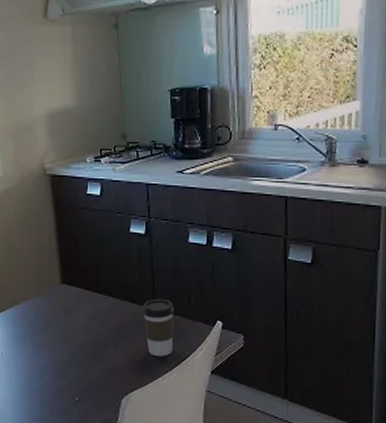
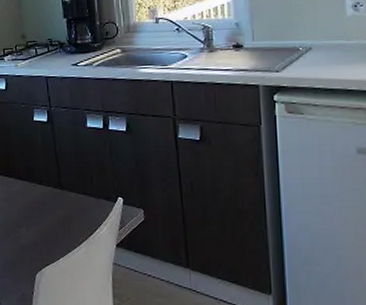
coffee cup: present [141,298,175,357] -> none [48,179,80,234]

